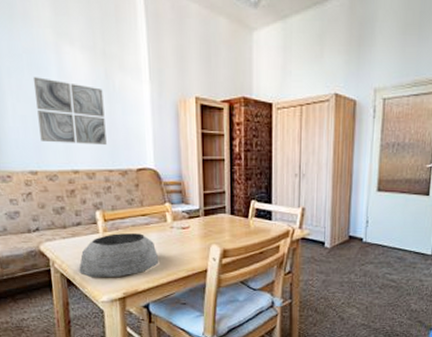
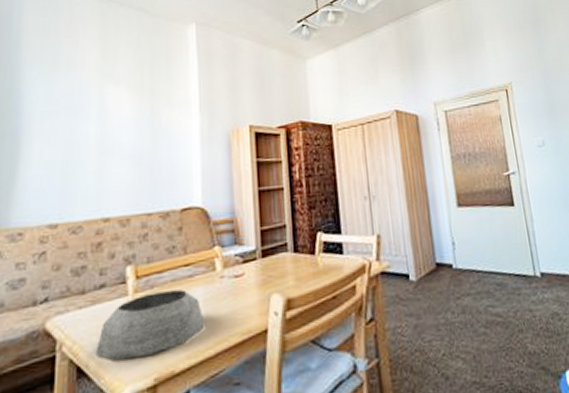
wall art: present [32,77,107,145] -> none [68,119,147,189]

